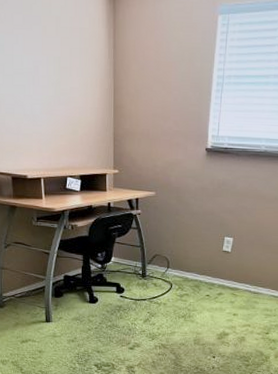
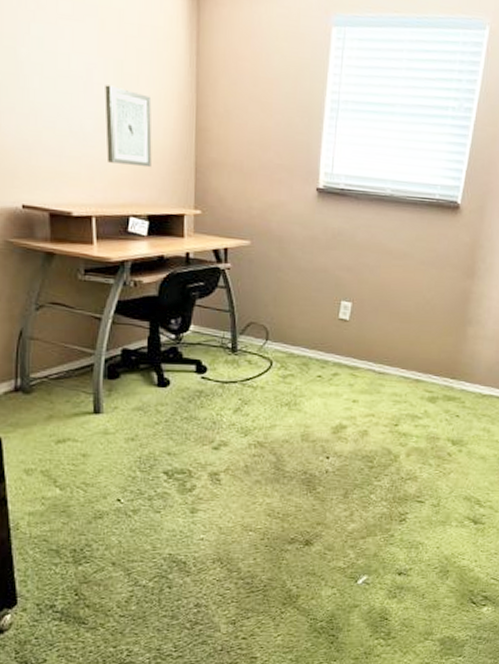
wall art: none [48,77,82,139] -> present [105,85,152,168]

